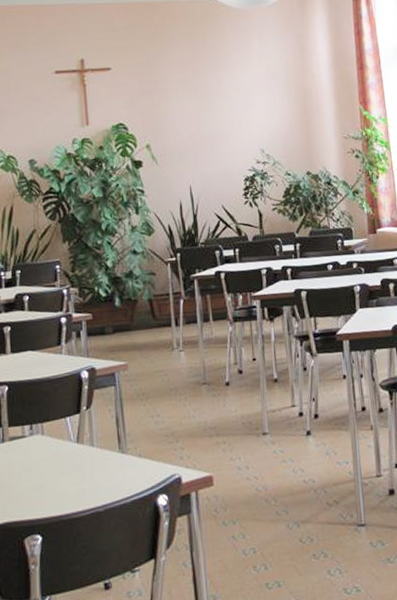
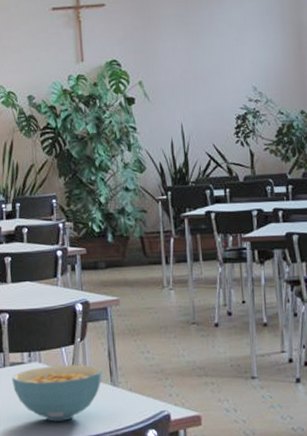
cereal bowl: none [11,433,110,496] -> present [11,364,103,422]

